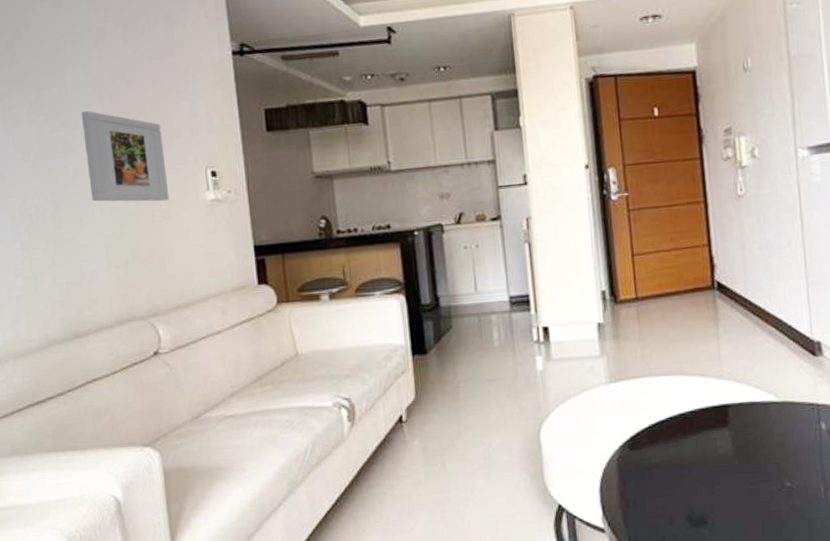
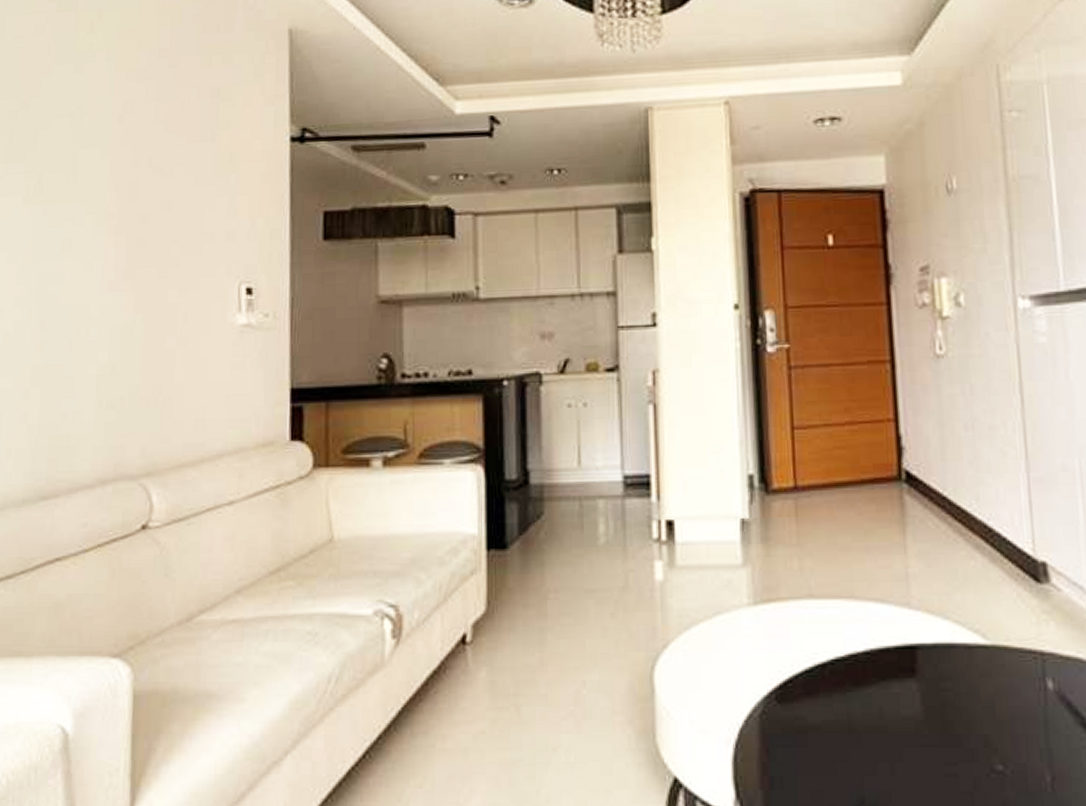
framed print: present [81,111,170,202] -> none [88,203,189,324]

